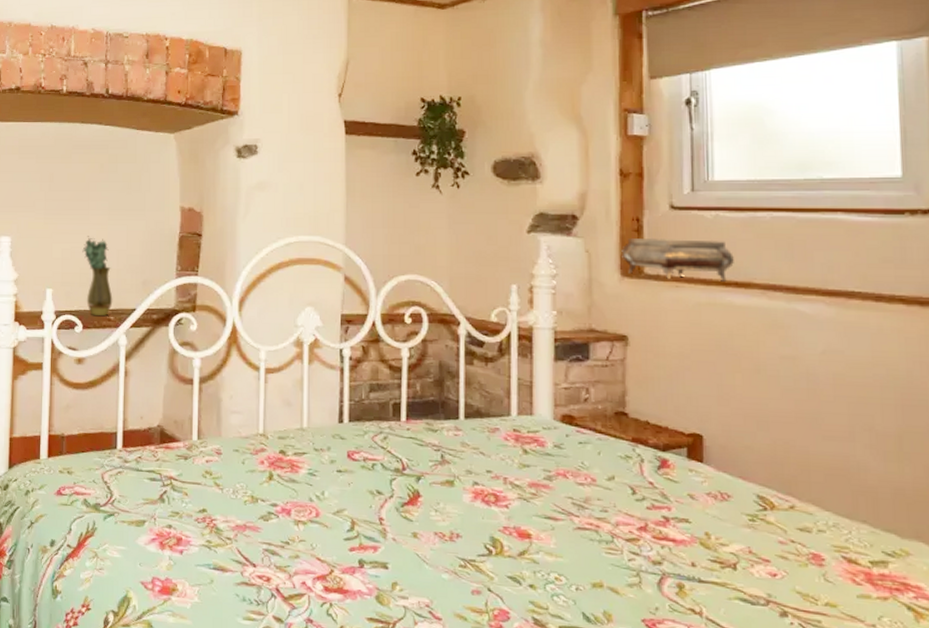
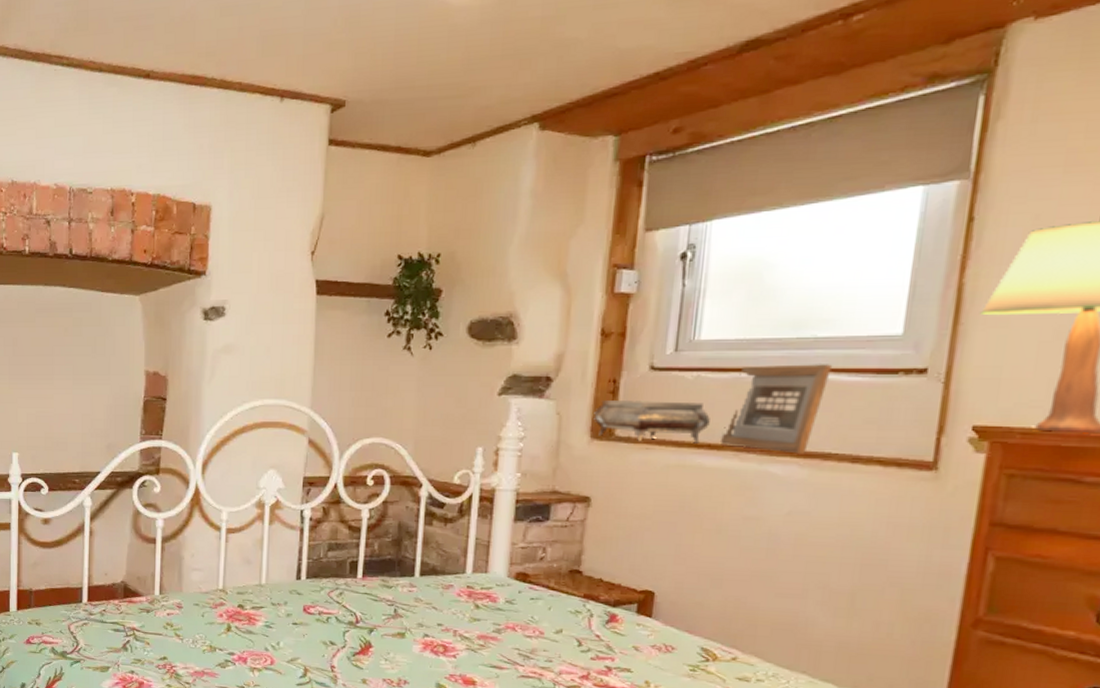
vase: present [82,236,113,316] -> none [47,400,78,478]
picture frame: none [746,204,842,292] -> present [719,364,833,454]

